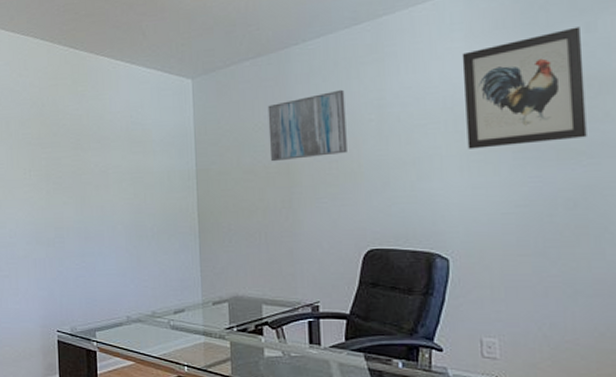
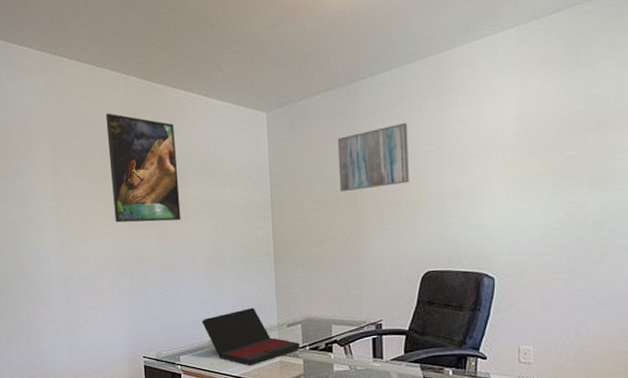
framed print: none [28,79,101,190] -> present [105,113,181,223]
laptop: none [120,282,227,346] -> present [201,307,300,366]
wall art: present [462,26,587,149] -> none [512,63,616,178]

